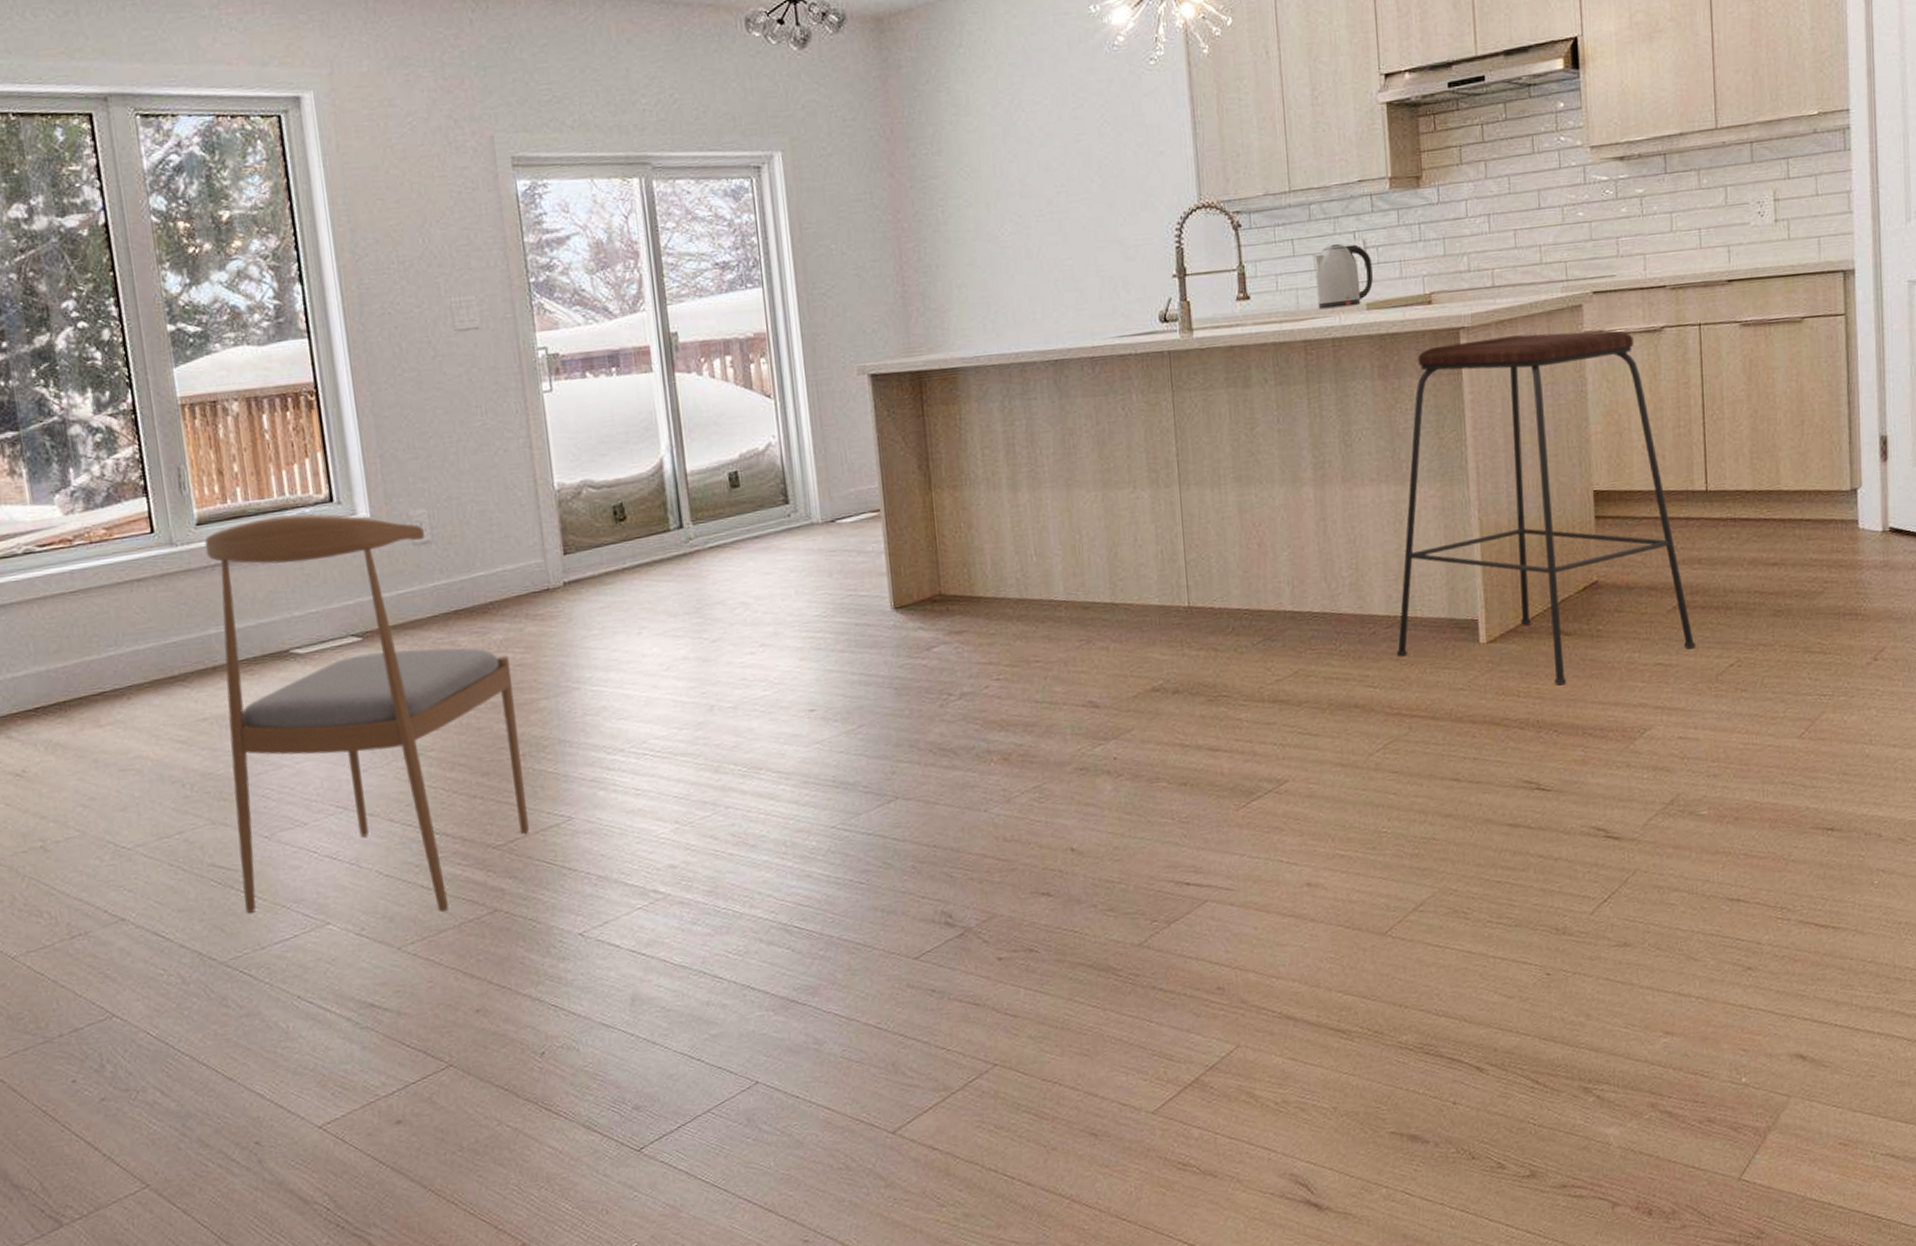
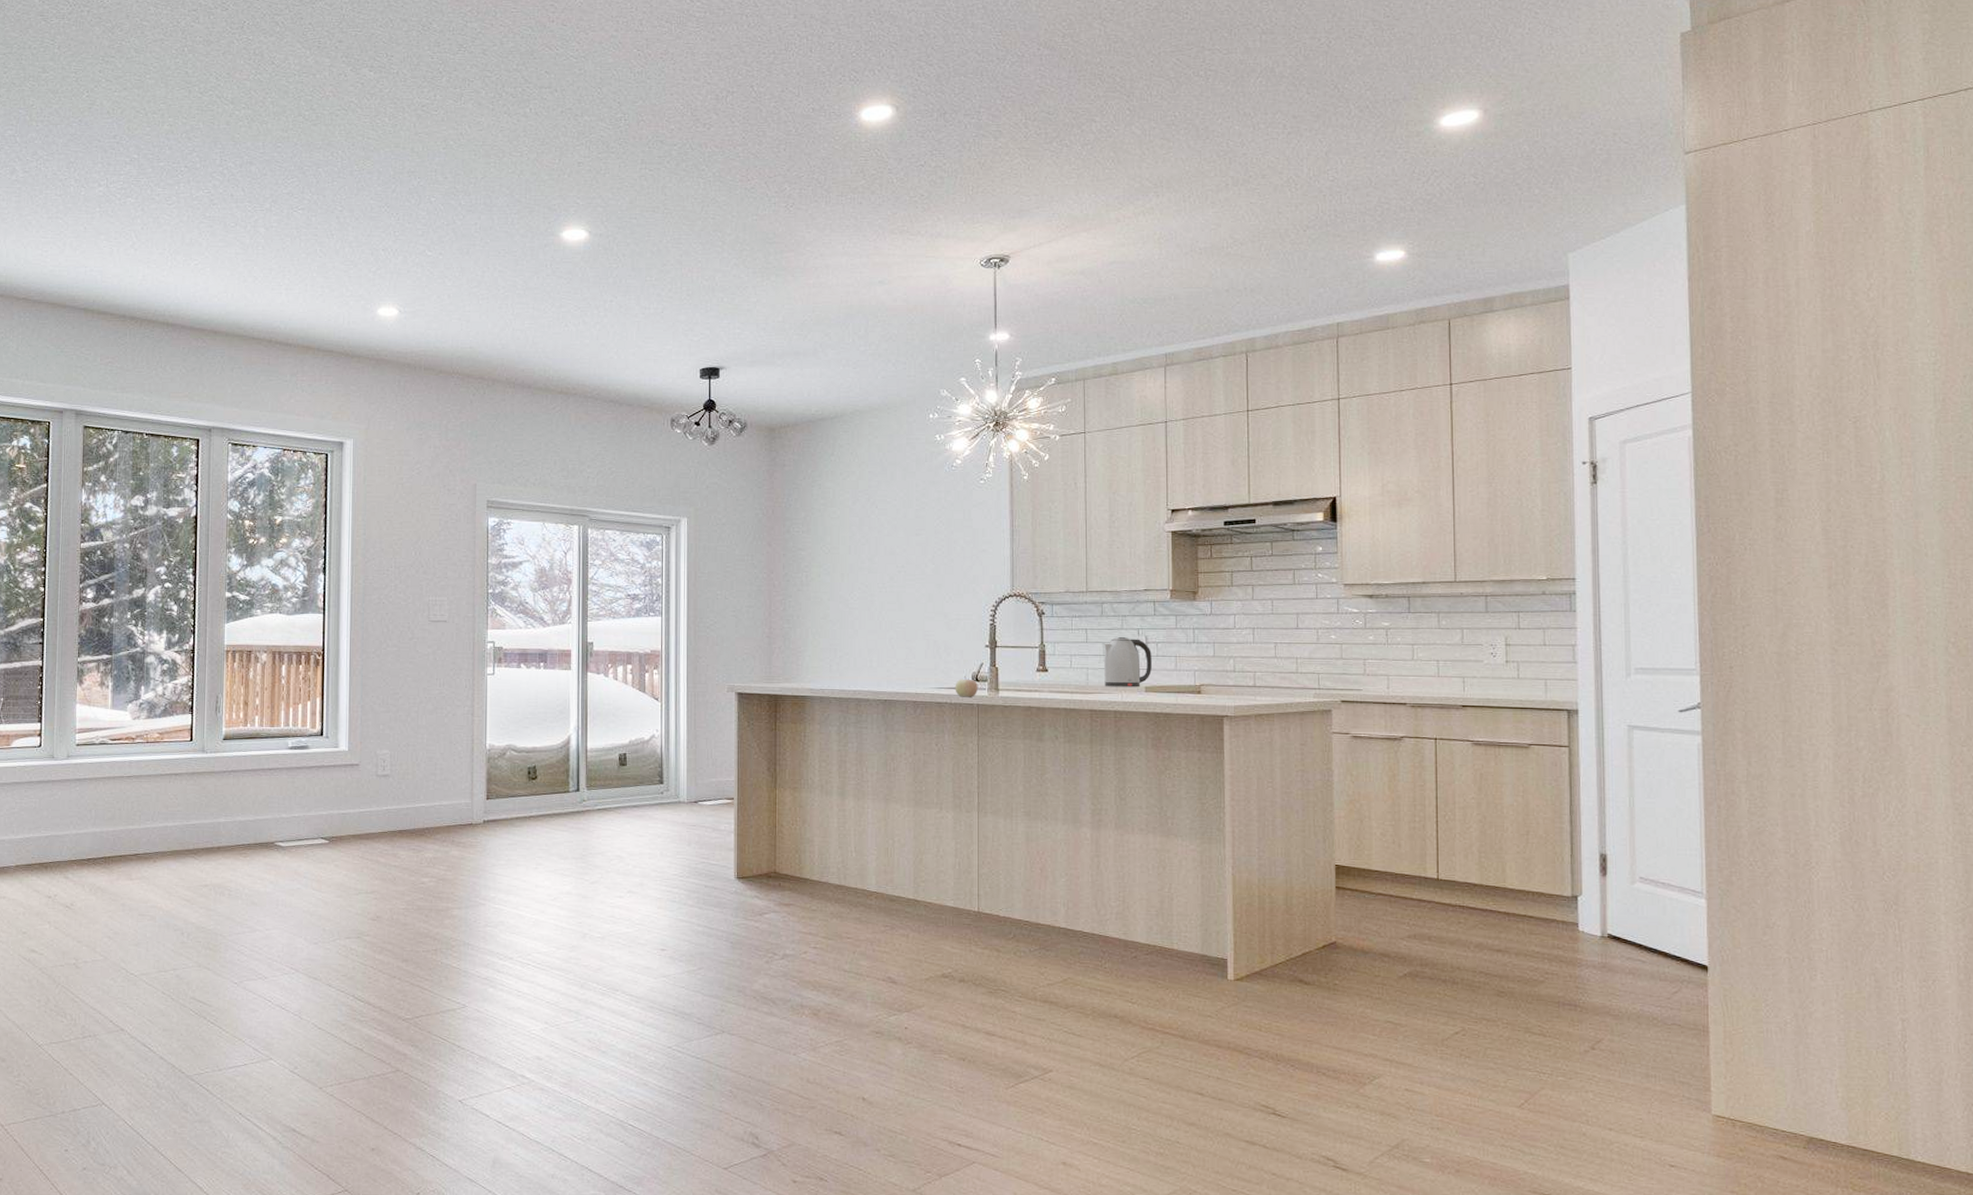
dining chair: present [204,513,529,913] -> none [211,741,435,1064]
fruit: none [1139,317,1168,345] -> present [955,676,979,698]
bar stool: present [1396,330,1697,686] -> none [1153,728,1425,1027]

